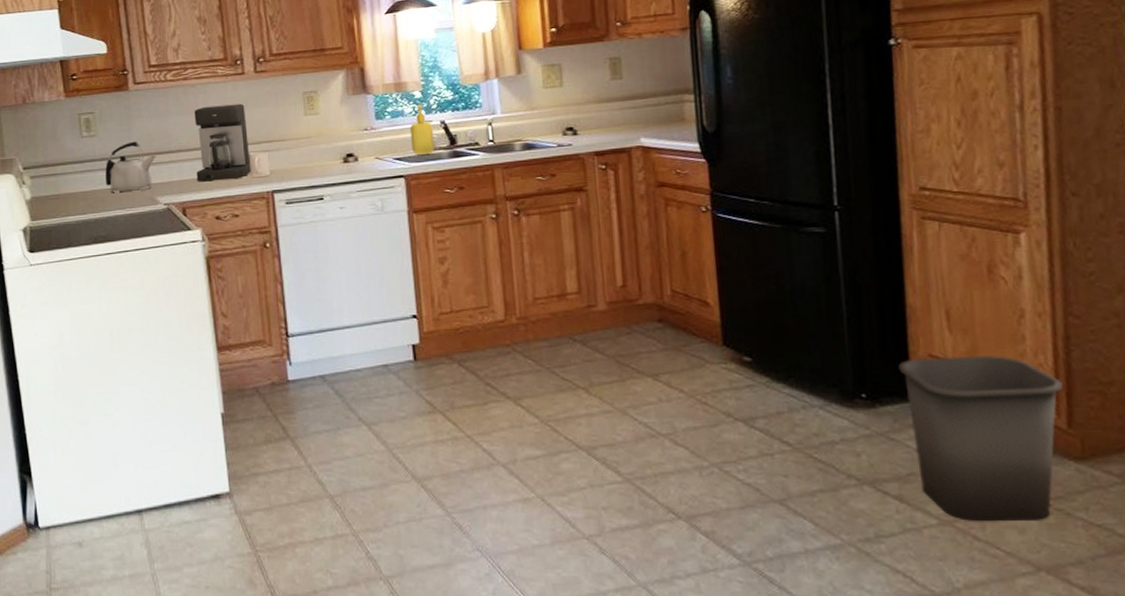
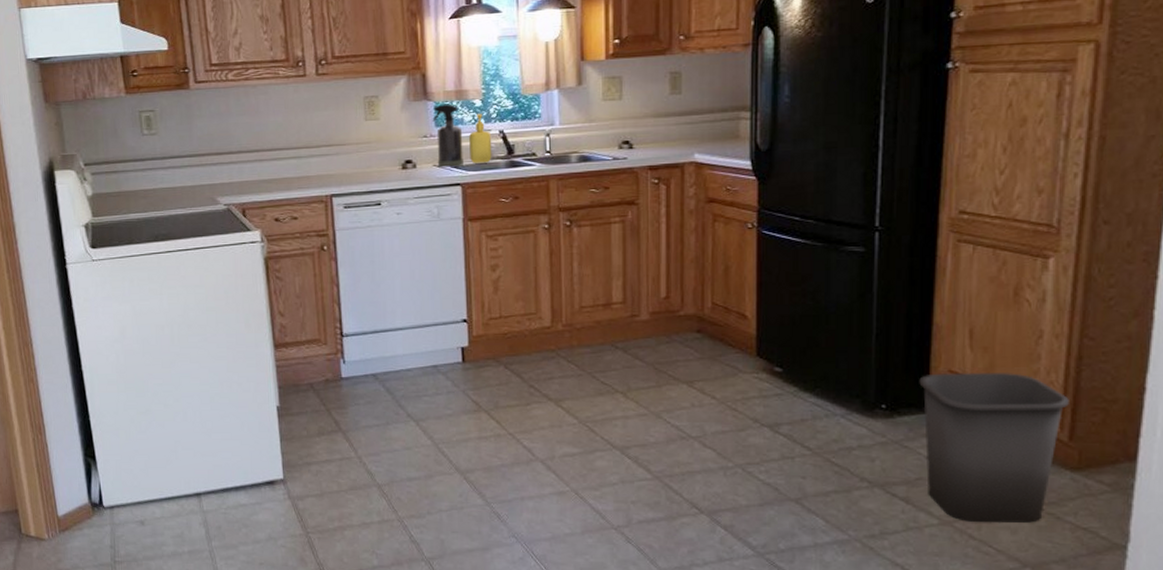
kettle: present [105,141,156,193] -> none [166,141,217,192]
coffee maker: present [194,103,251,182] -> none [255,106,311,184]
mug: present [248,150,270,178] -> none [308,154,329,182]
spray bottle: none [372,96,406,160] -> present [432,103,463,167]

